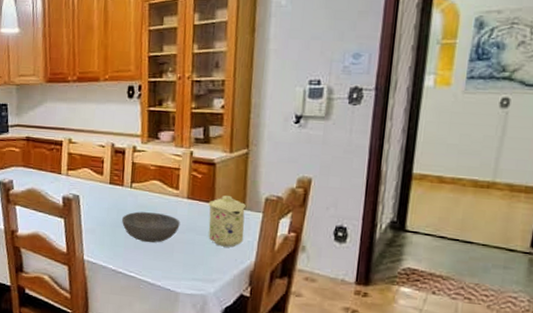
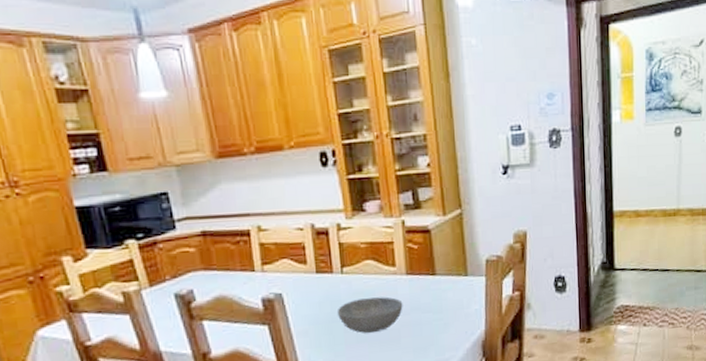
mug: present [208,195,246,248] -> none [429,264,471,321]

